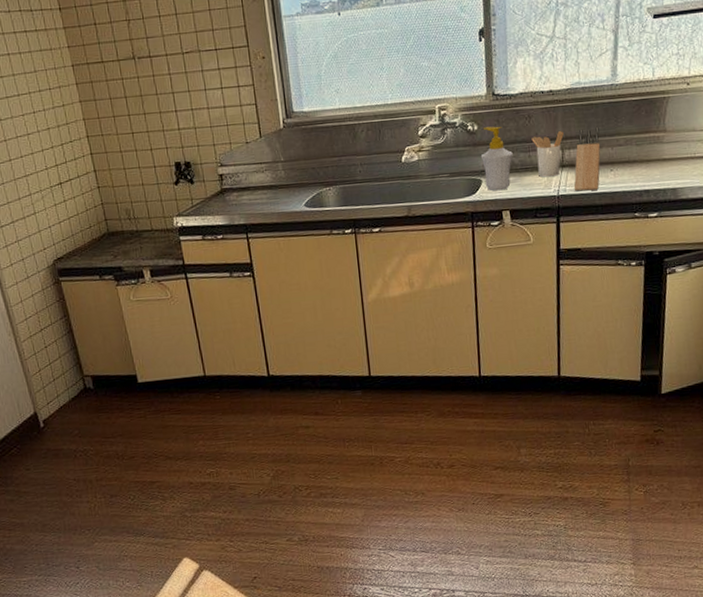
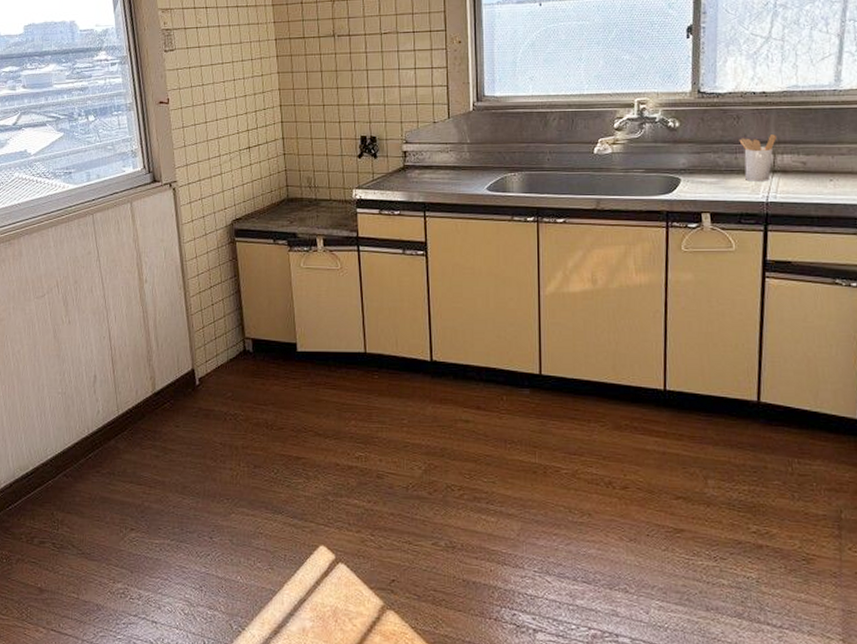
soap bottle: present [480,126,513,191] -> none [680,124,717,192]
knife block: present [573,127,601,192] -> none [785,134,819,200]

